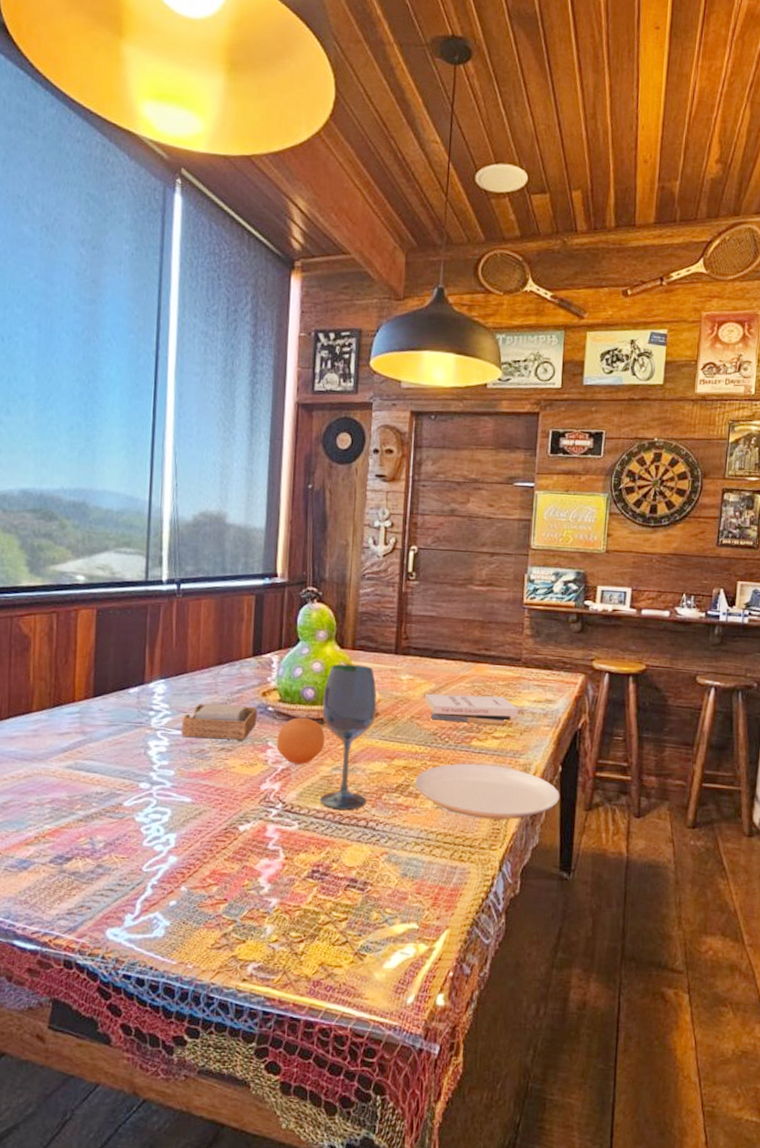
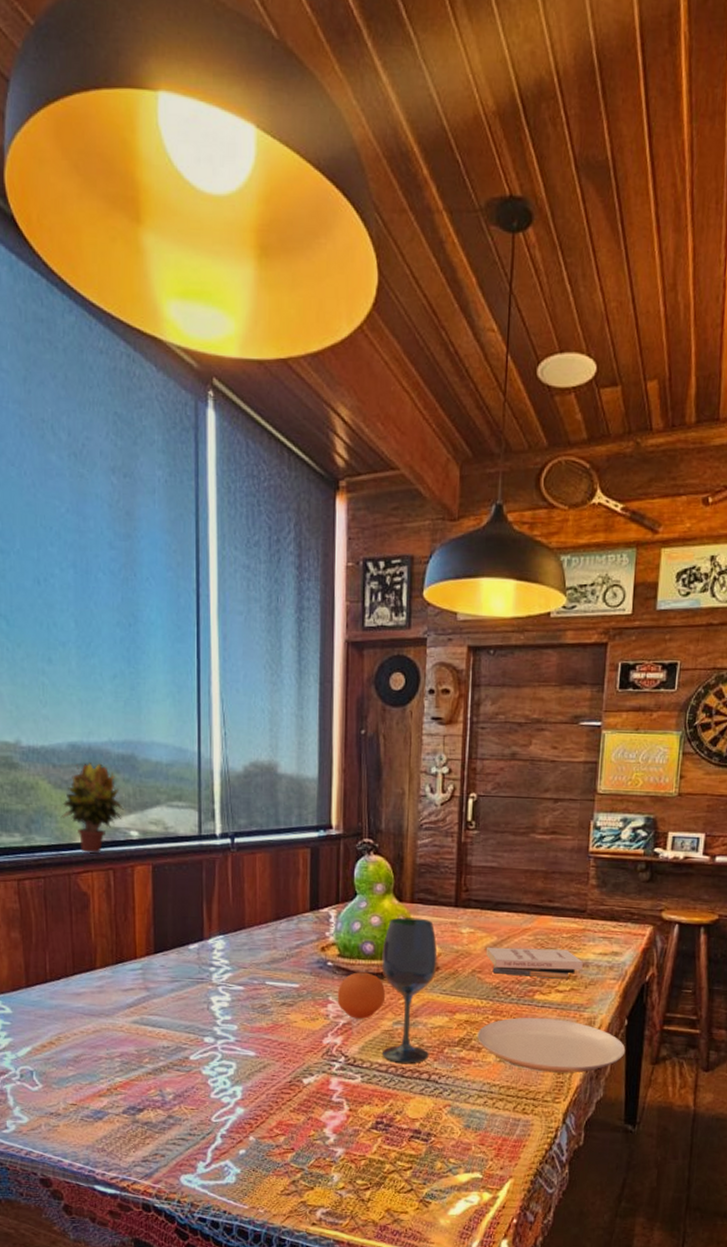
potted plant: none [7,509,71,597] -> present [60,763,124,854]
napkin holder: present [181,703,258,740] -> none [242,959,317,995]

